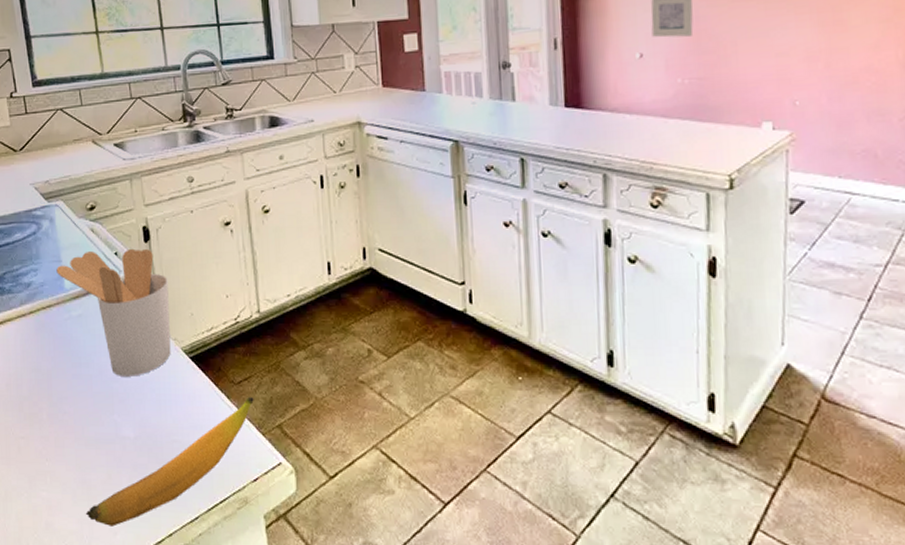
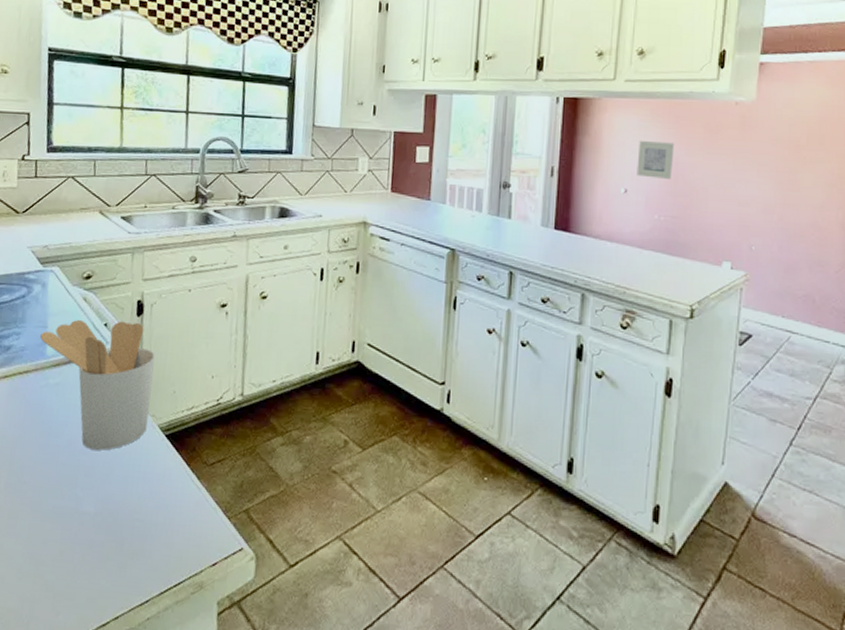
banana: present [85,396,254,527] -> none [28,478,225,606]

